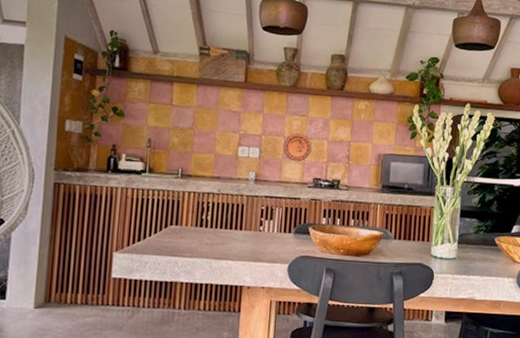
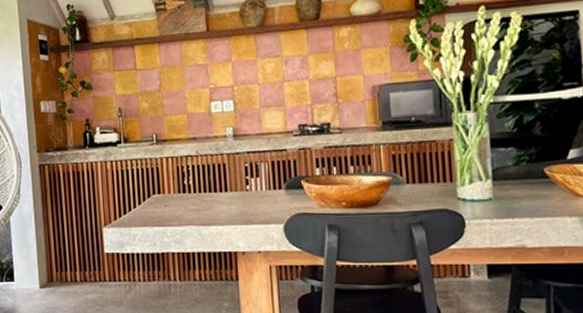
decorative plate: present [283,133,312,162] -> none [259,77,292,109]

